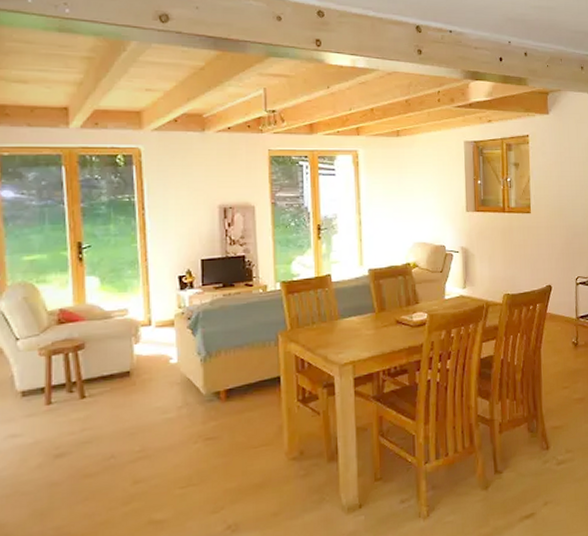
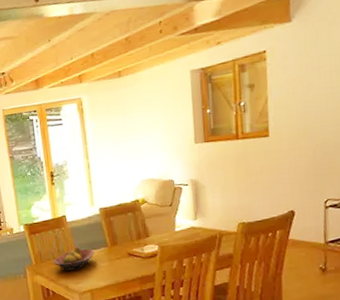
fruit bowl: none [311,311,361,339] -> present [53,246,95,271]

